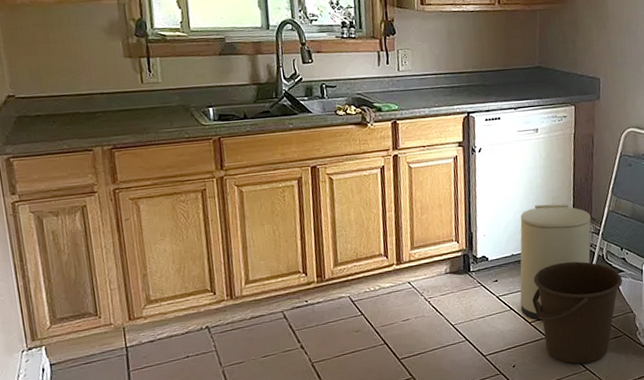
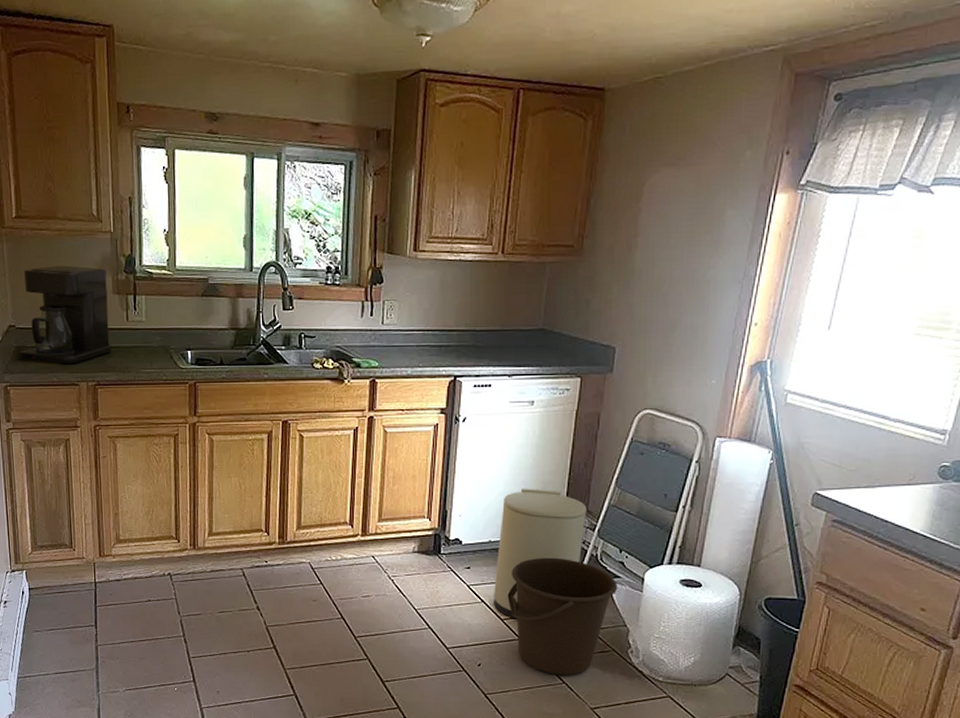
coffee maker: none [20,32,127,131] -> present [18,265,111,365]

